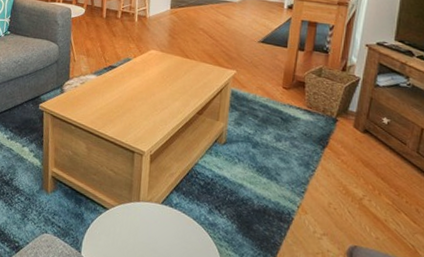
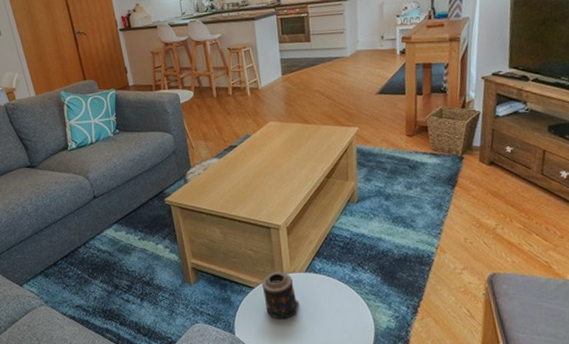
candle: none [116,197,151,248] -> present [262,272,300,319]

